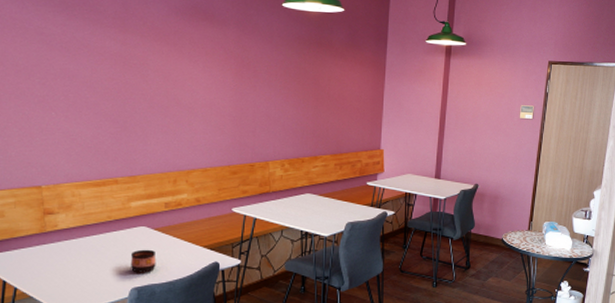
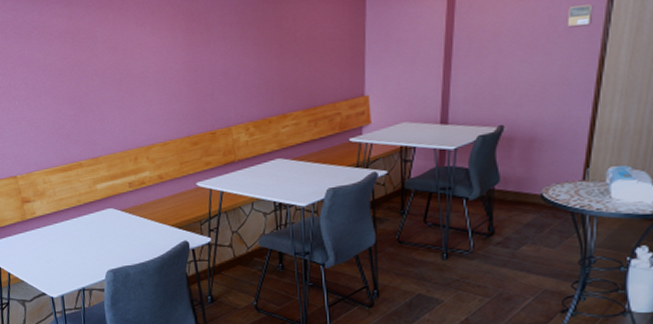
cup: present [131,249,156,273] -> none [103,231,128,256]

